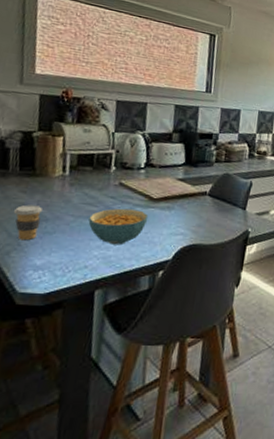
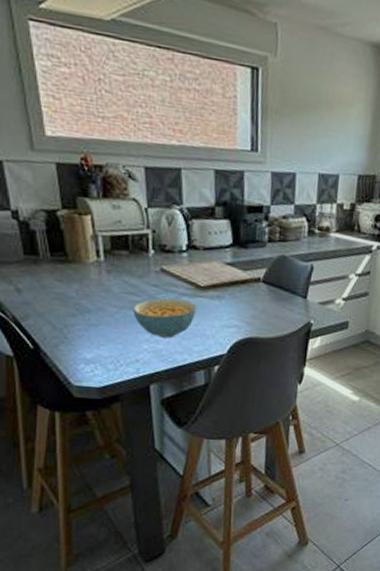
coffee cup: present [13,204,42,241] -> none [53,294,83,333]

